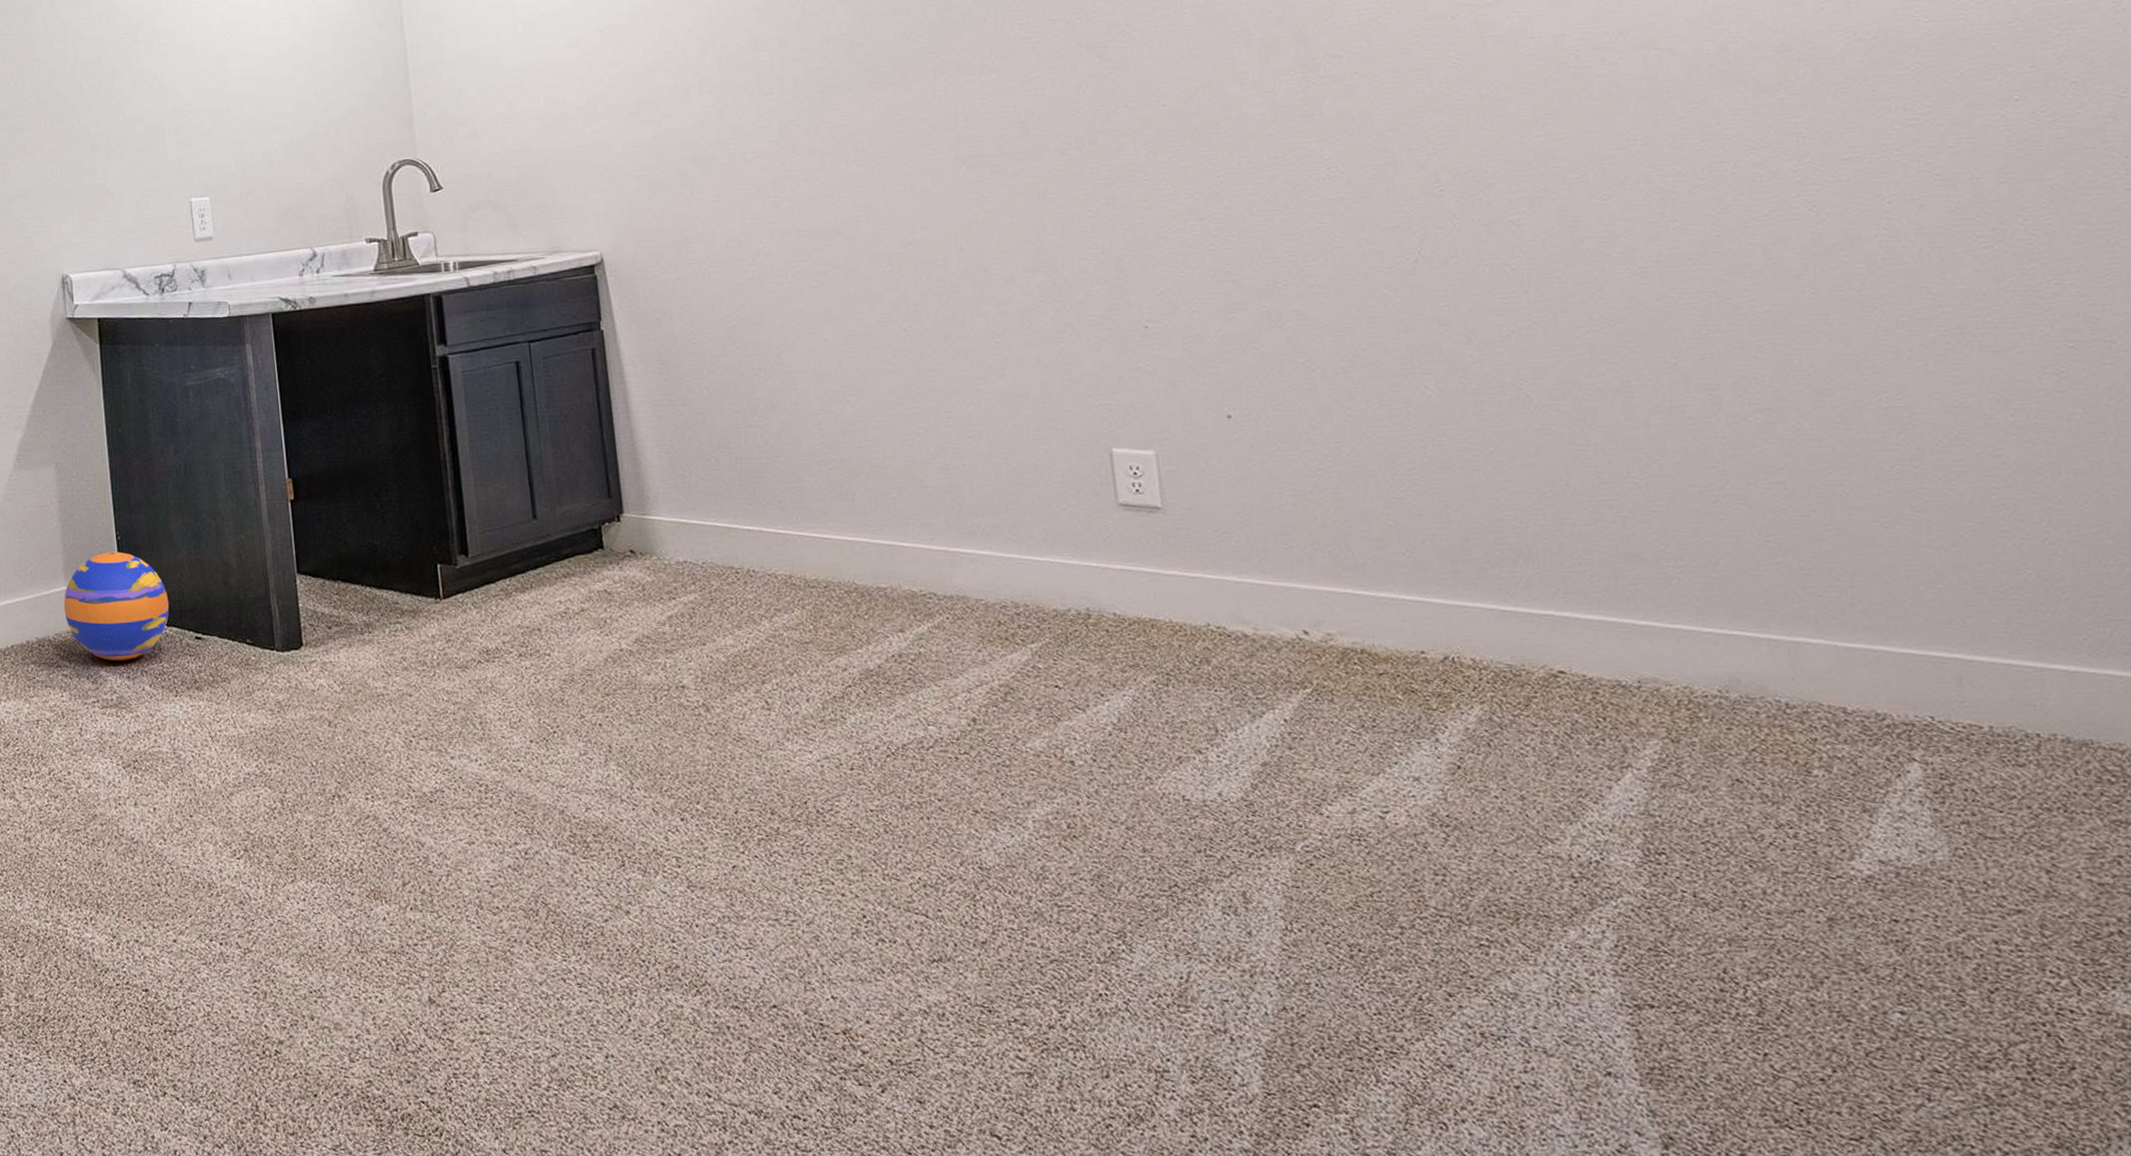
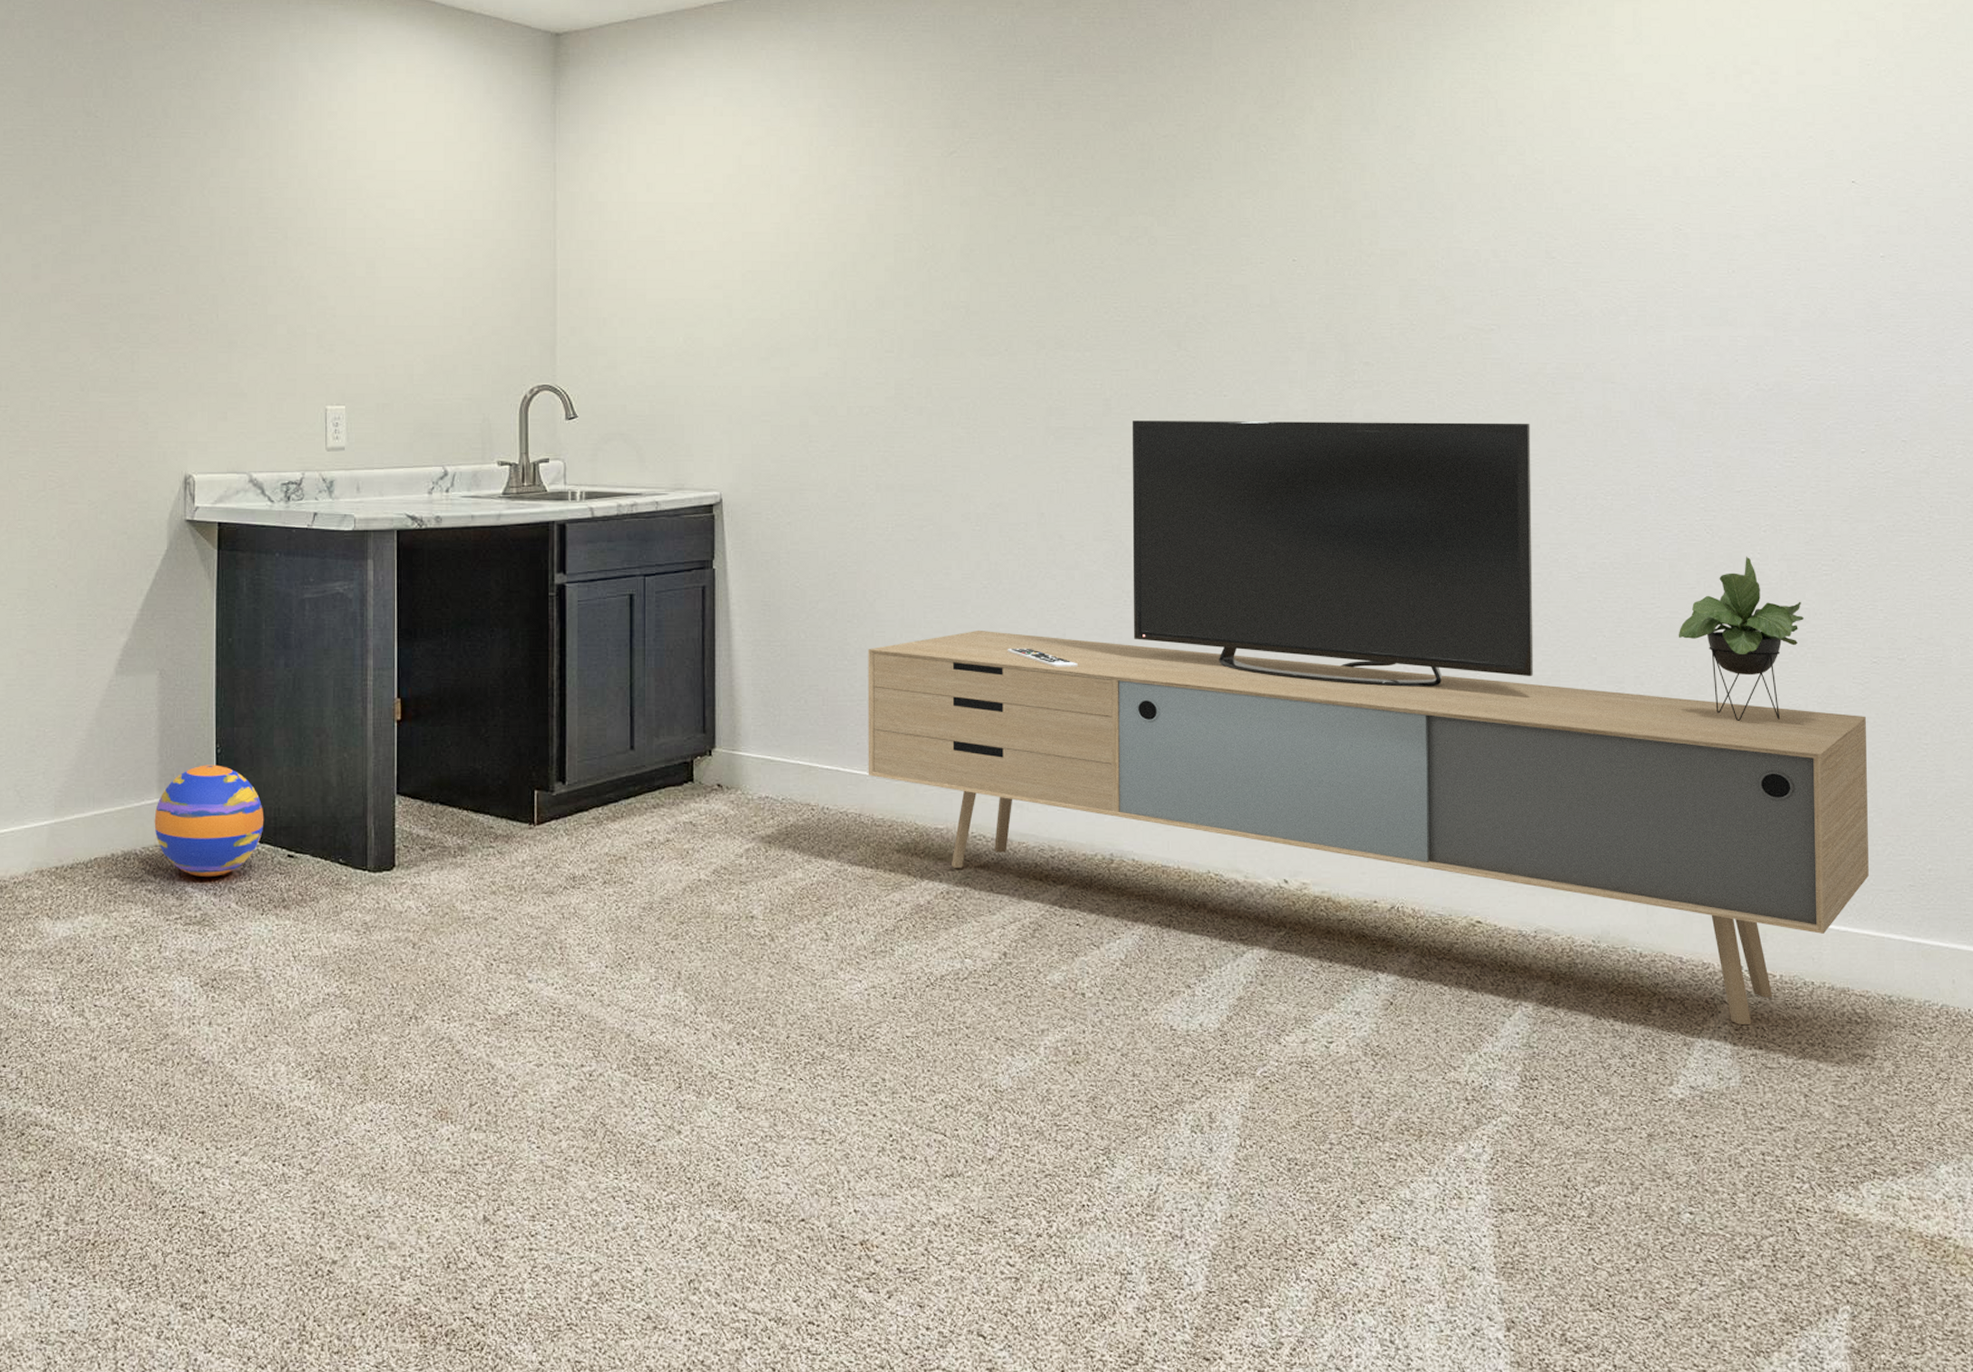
media console: none [779,103,2102,786] -> present [868,421,1869,1024]

